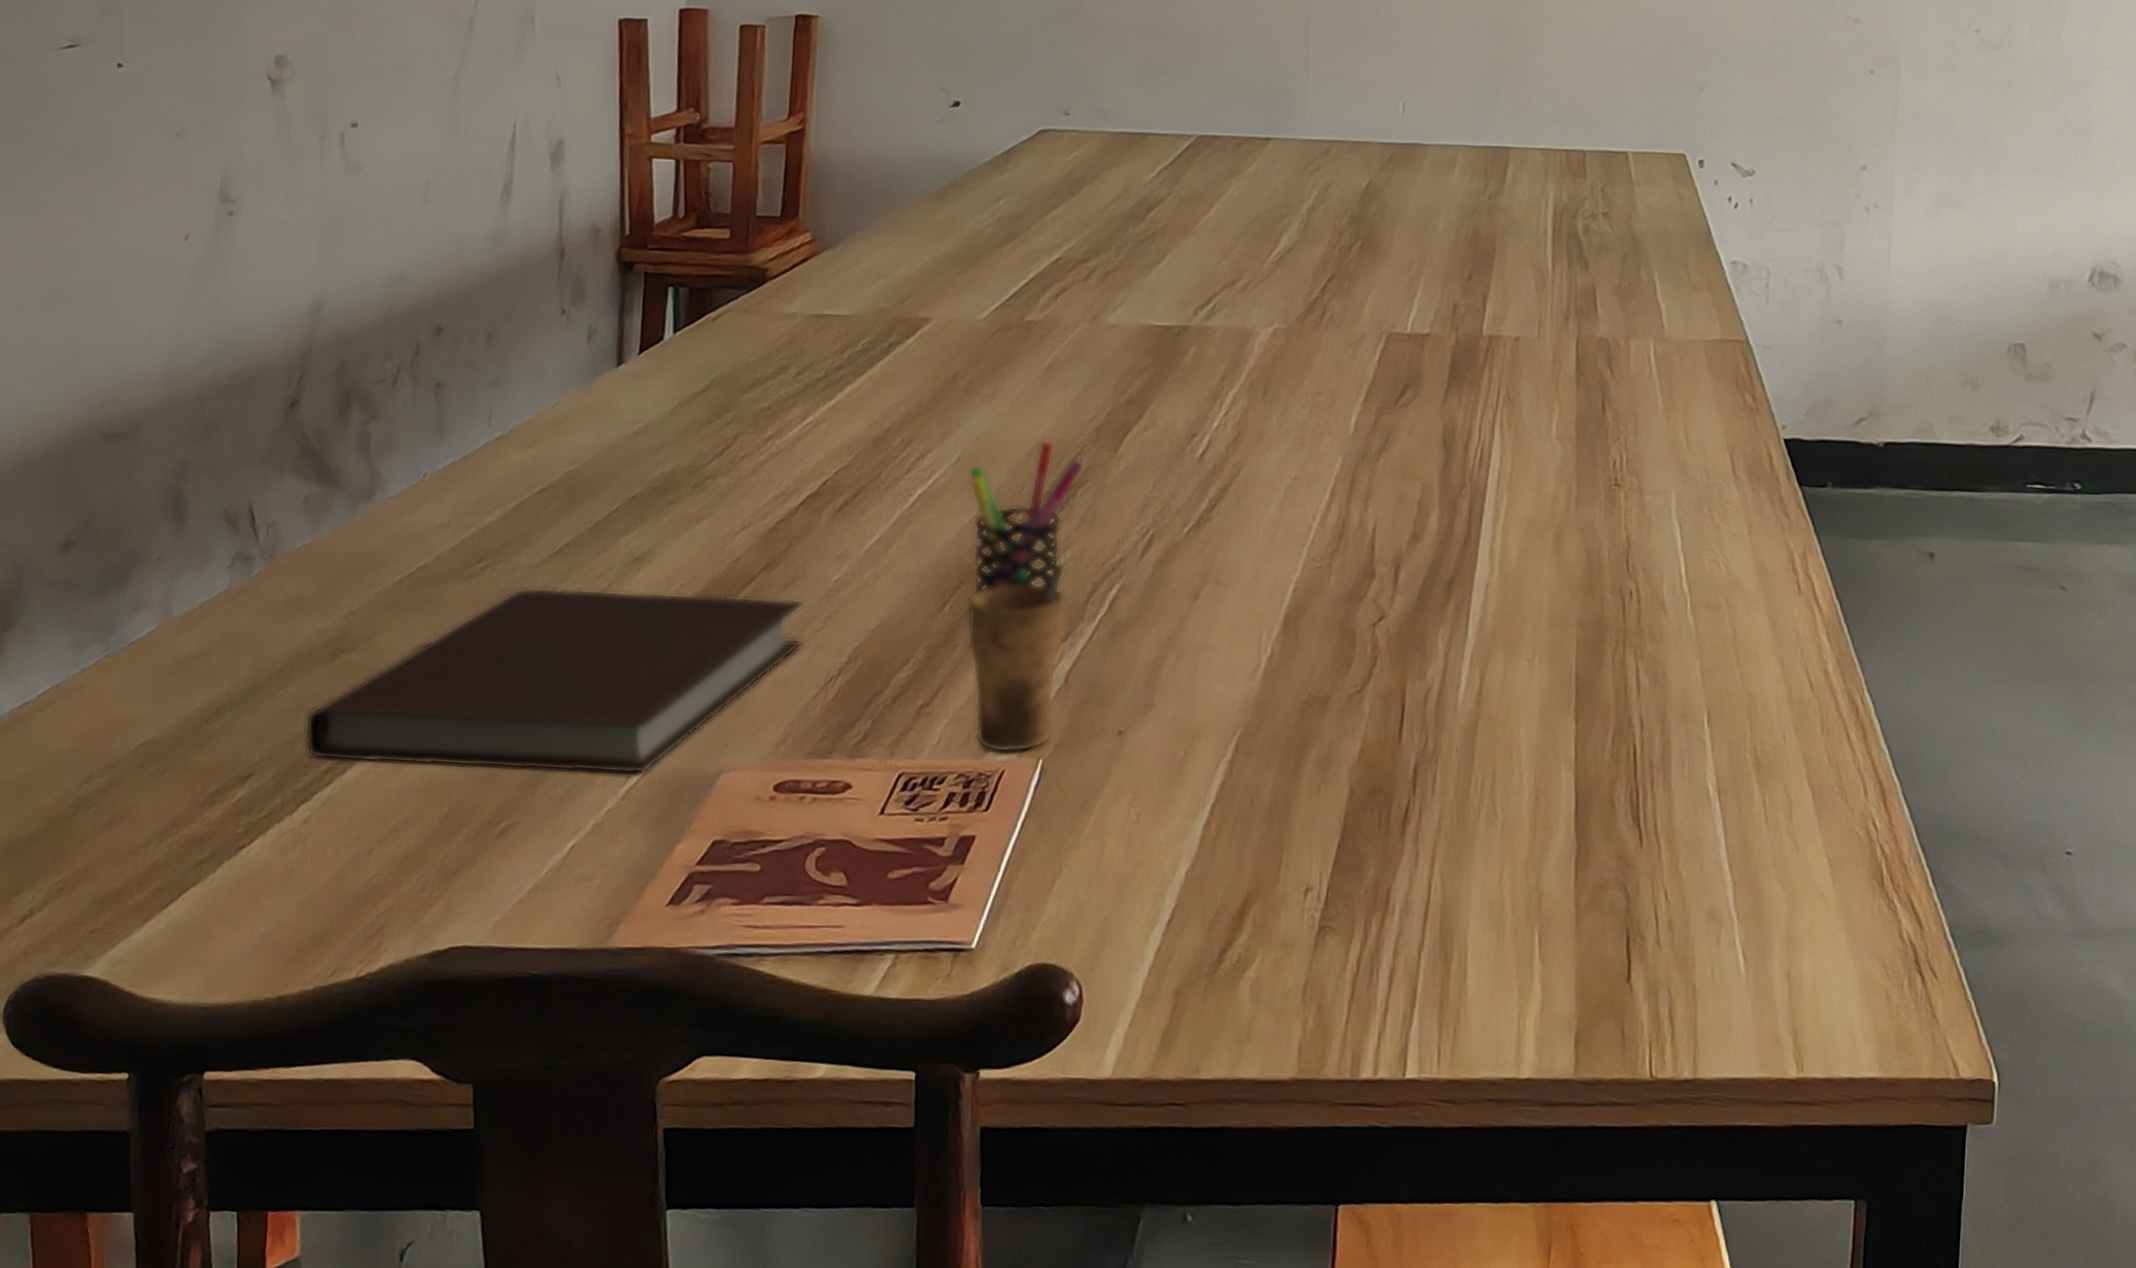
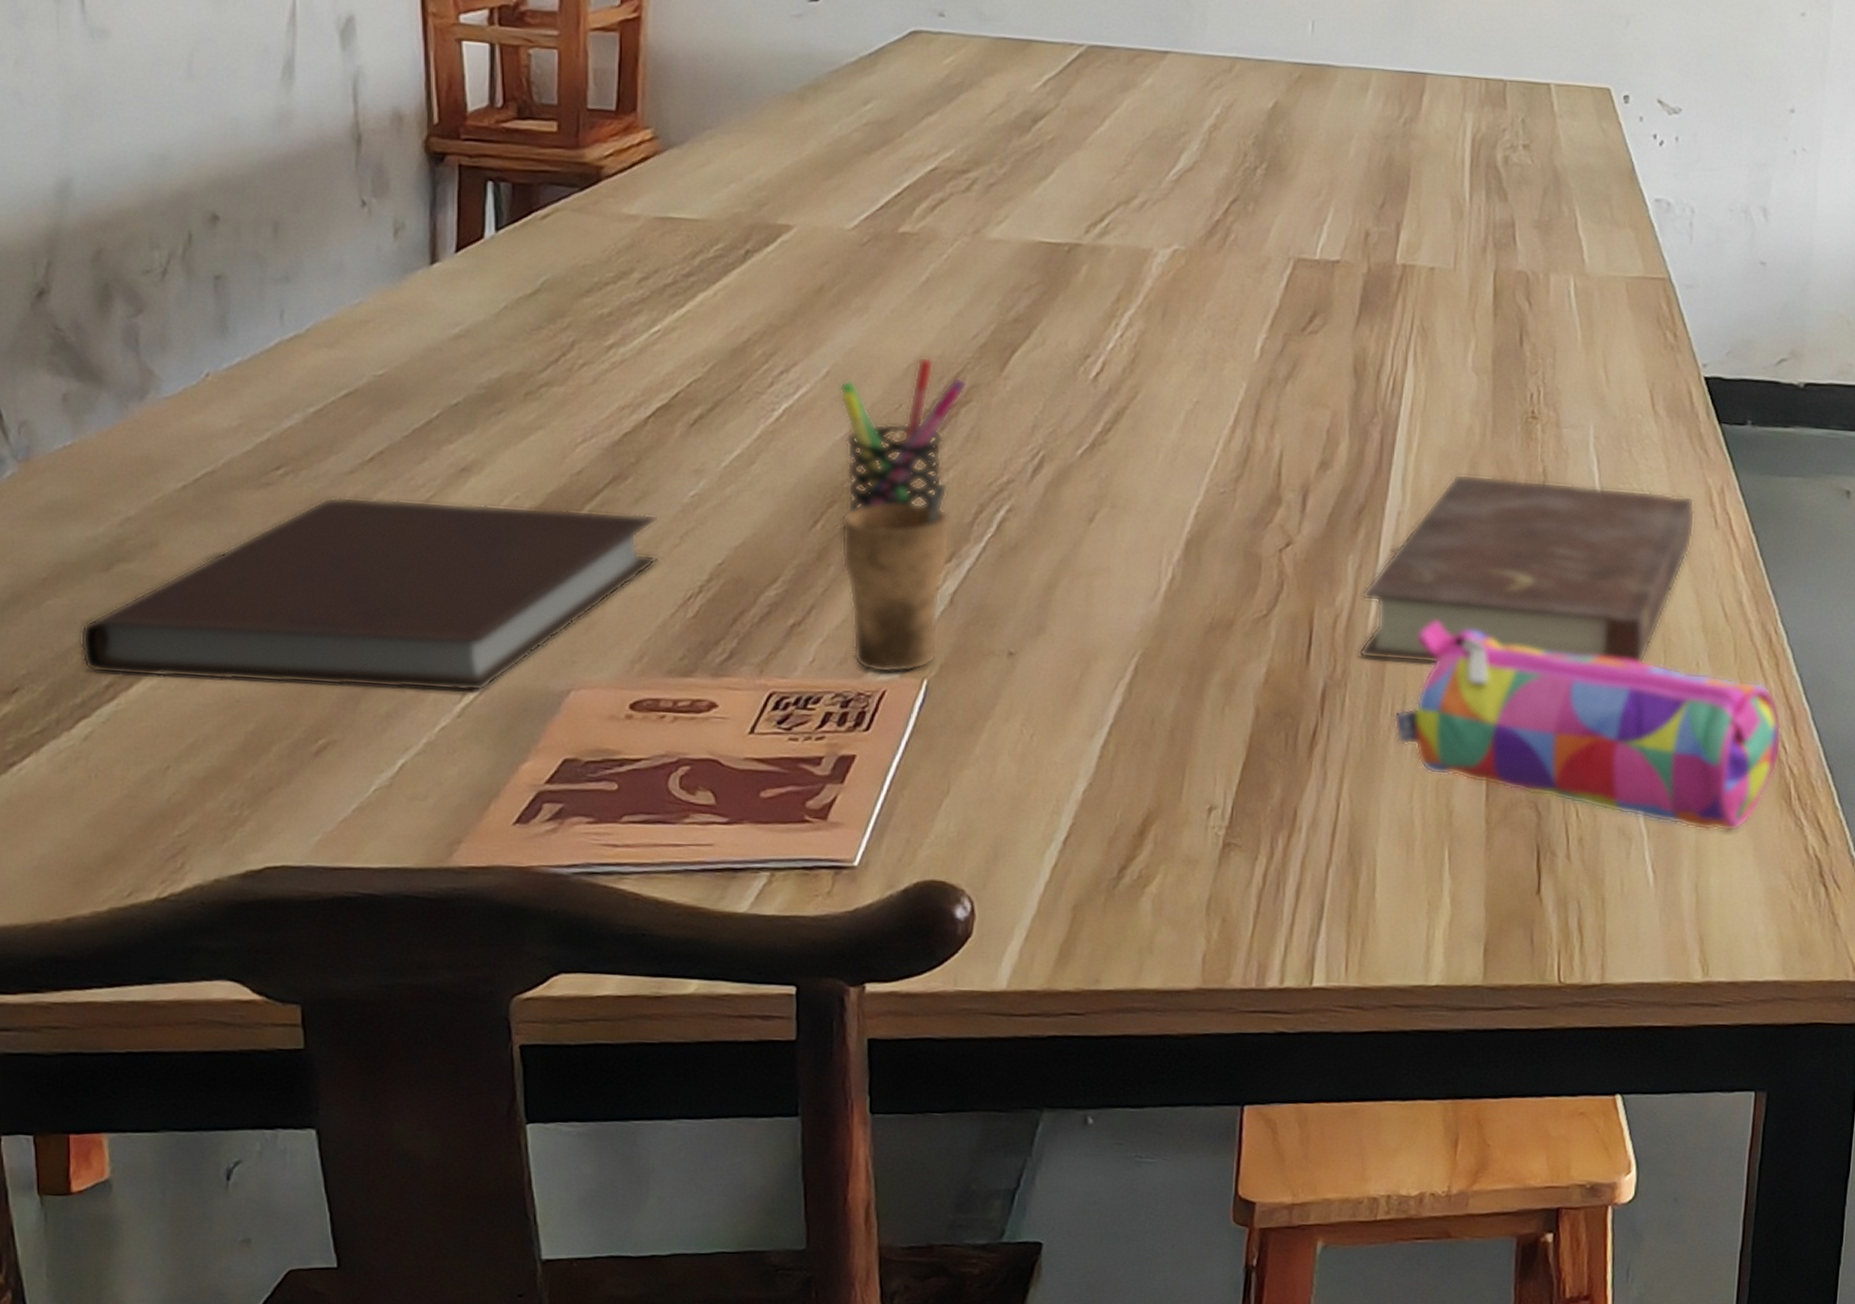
book: none [1448,543,1779,740] -> present [1358,473,1696,665]
pencil case: none [1483,694,1872,916] -> present [1393,621,1782,832]

